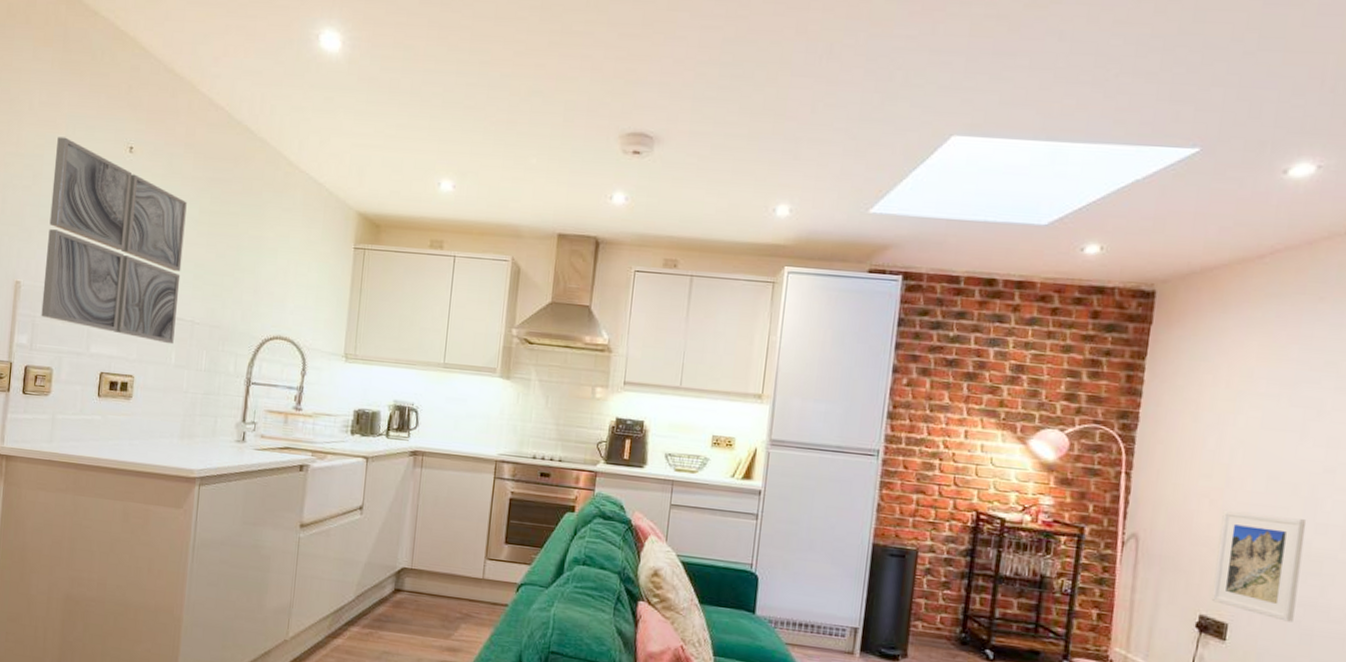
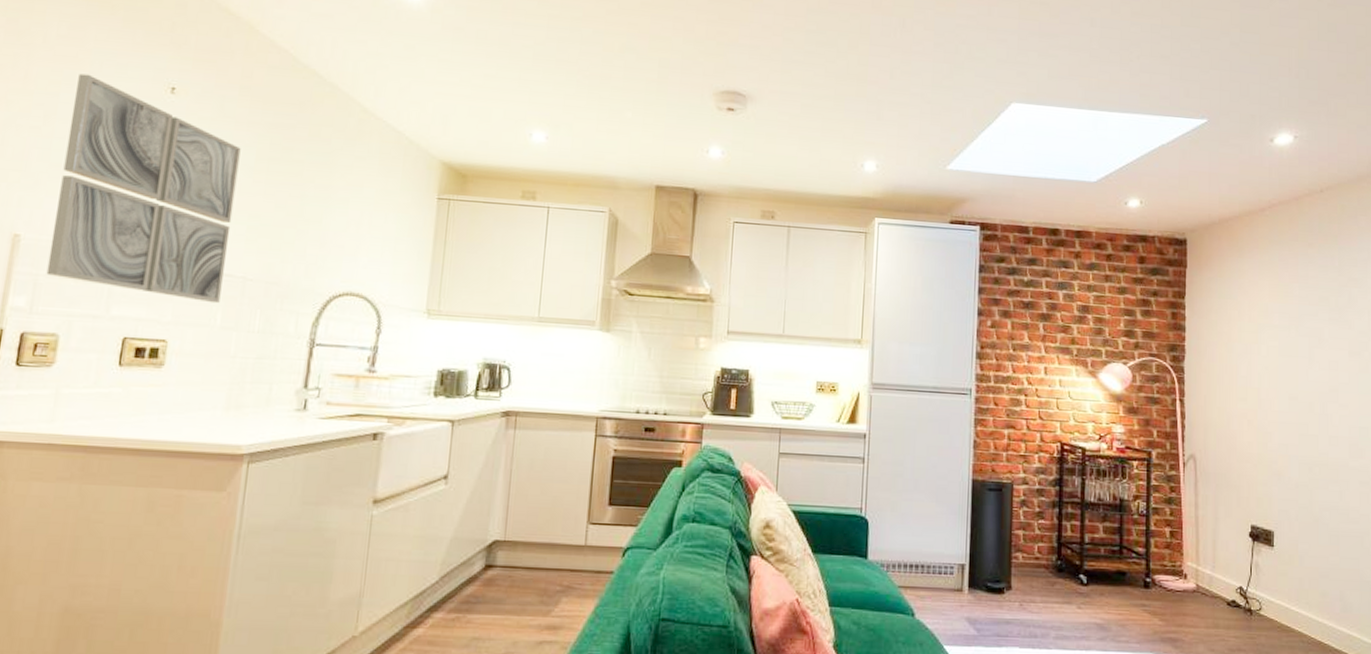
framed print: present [1211,510,1307,622] -> none [1258,428,1323,525]

